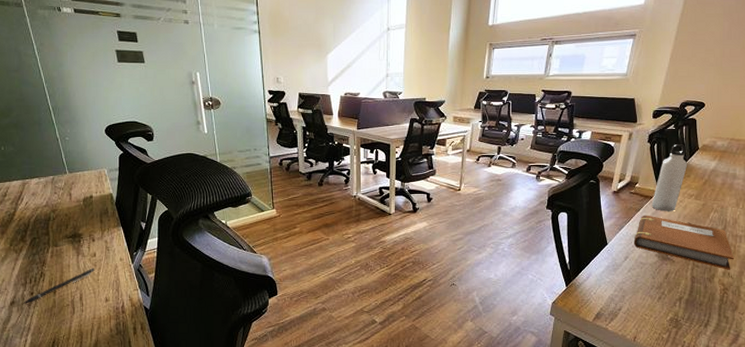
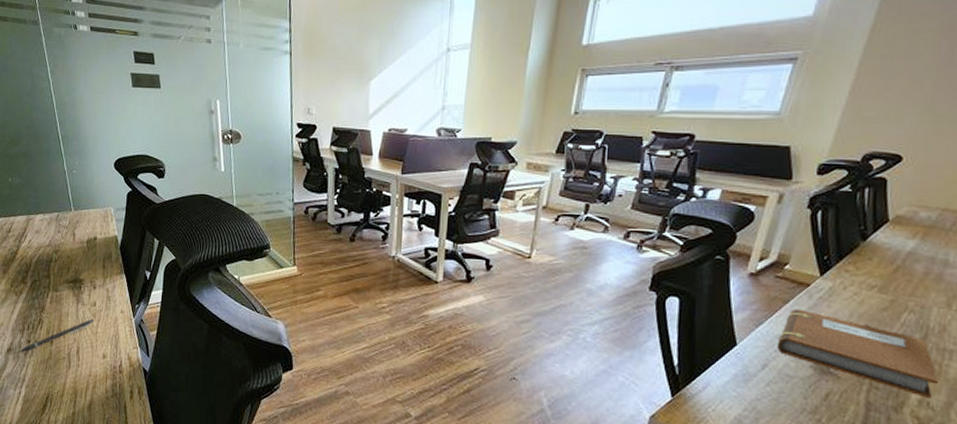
water bottle: present [651,144,687,211] -> none [808,213,868,307]

